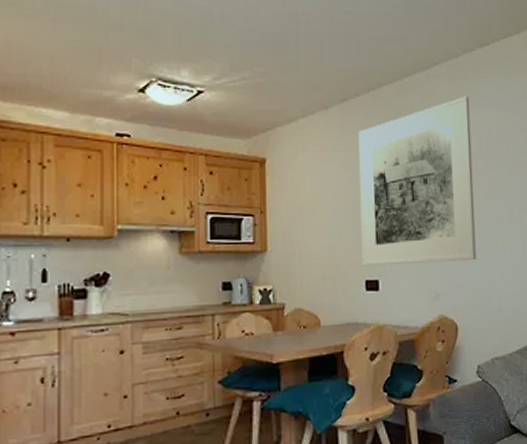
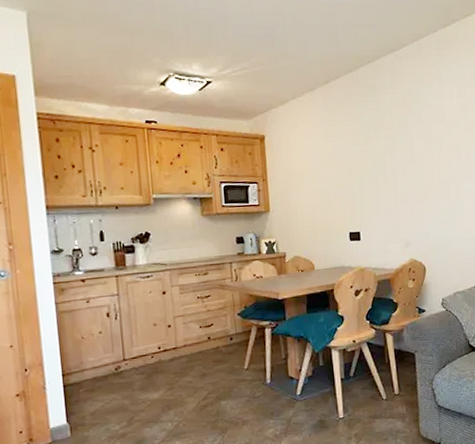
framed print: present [358,96,476,267] -> none [339,72,440,221]

